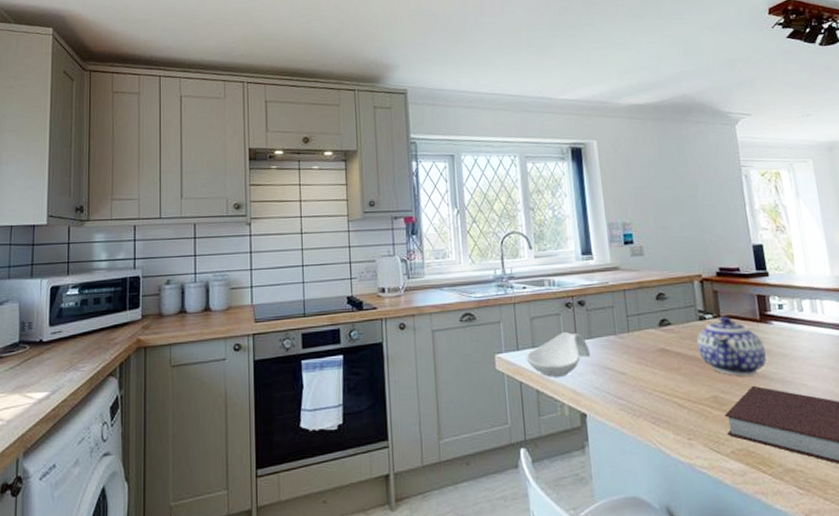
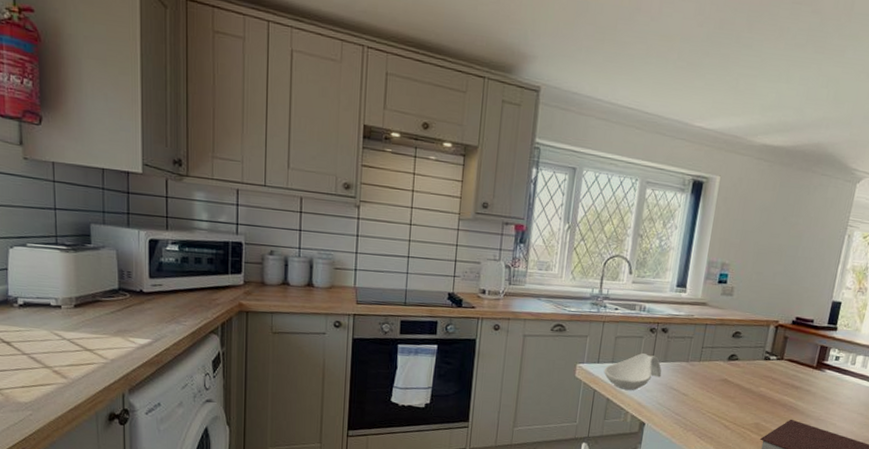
teapot: present [696,316,766,376] -> none [754,359,812,411]

